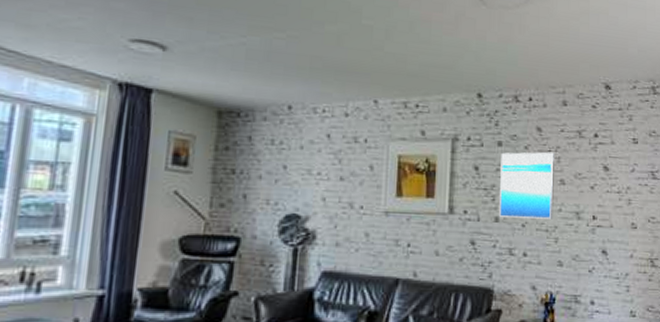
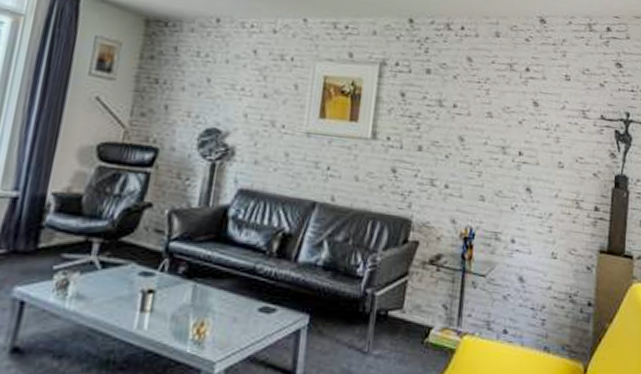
wall art: present [498,152,554,219] -> none [422,80,484,152]

